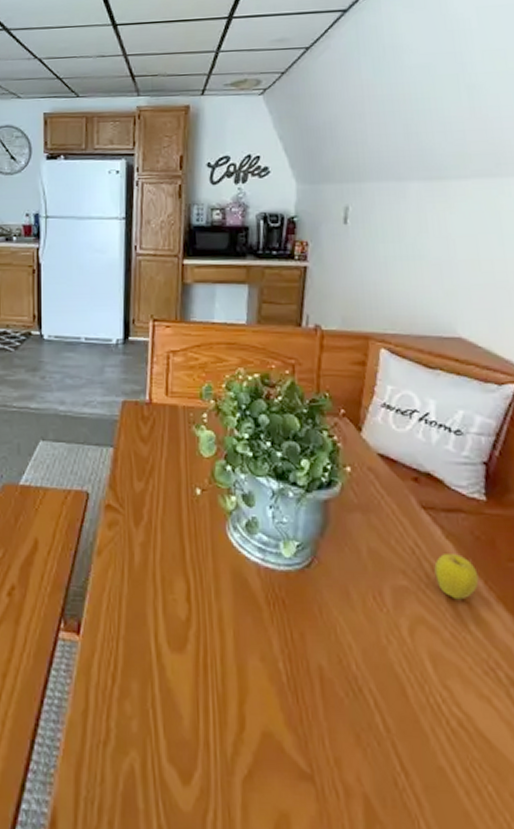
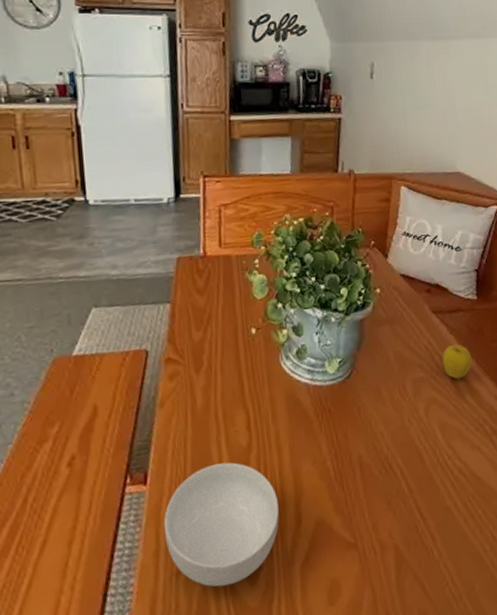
cereal bowl: none [93,631,220,776] -> present [163,462,280,587]

